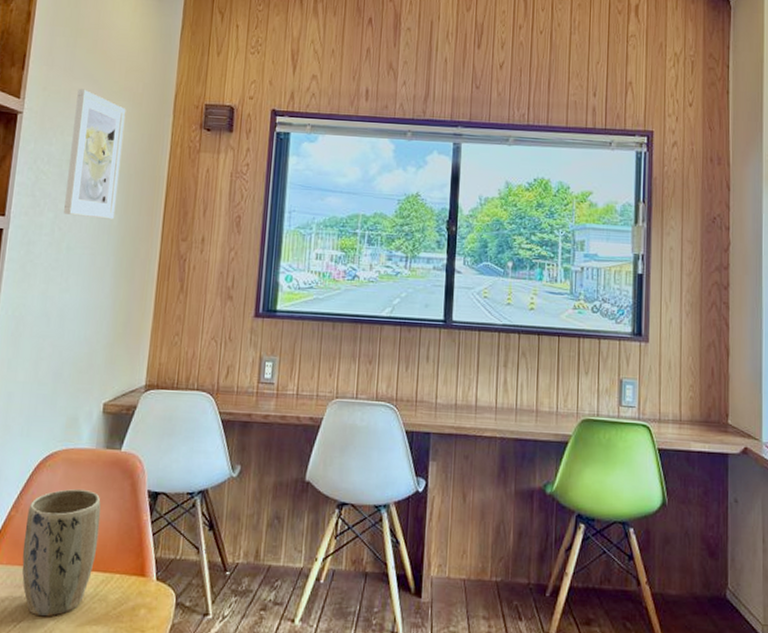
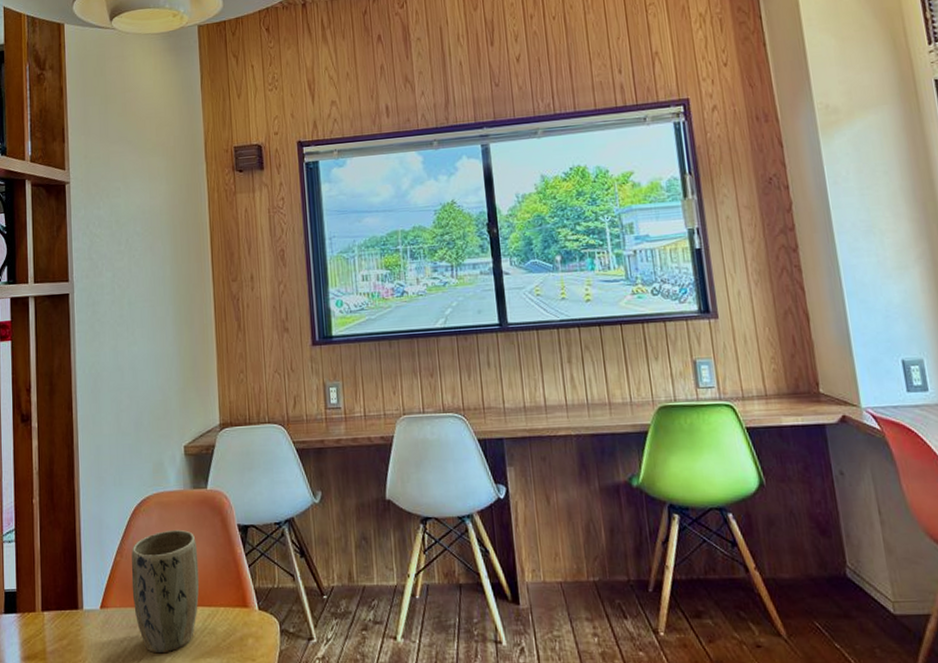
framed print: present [64,88,126,220] -> none [115,151,167,272]

